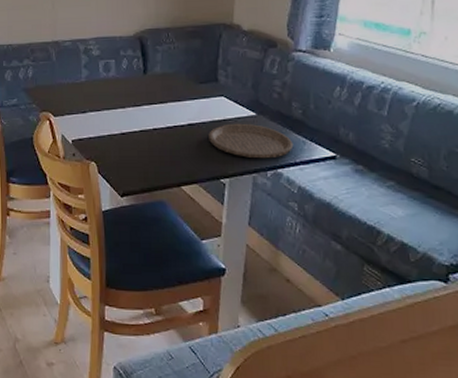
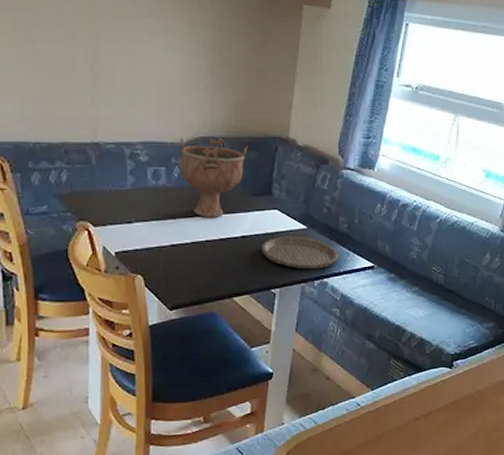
decorative bowl: none [127,28,192,106] -> present [179,137,248,217]

